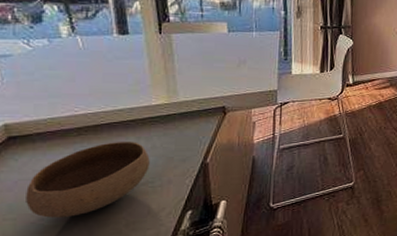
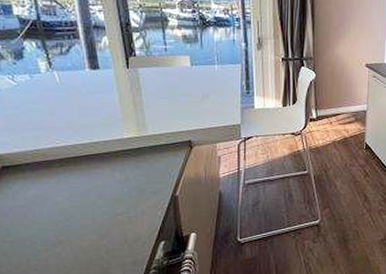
bowl: present [26,142,150,219] -> none [20,173,124,243]

